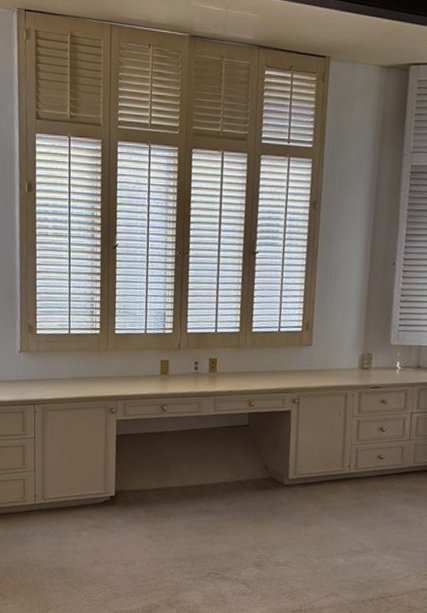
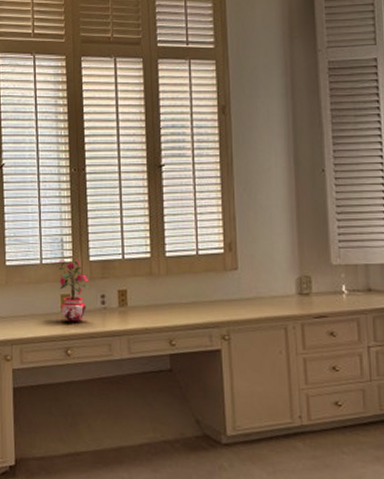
potted plant: none [159,329,186,385] -> present [57,258,90,323]

